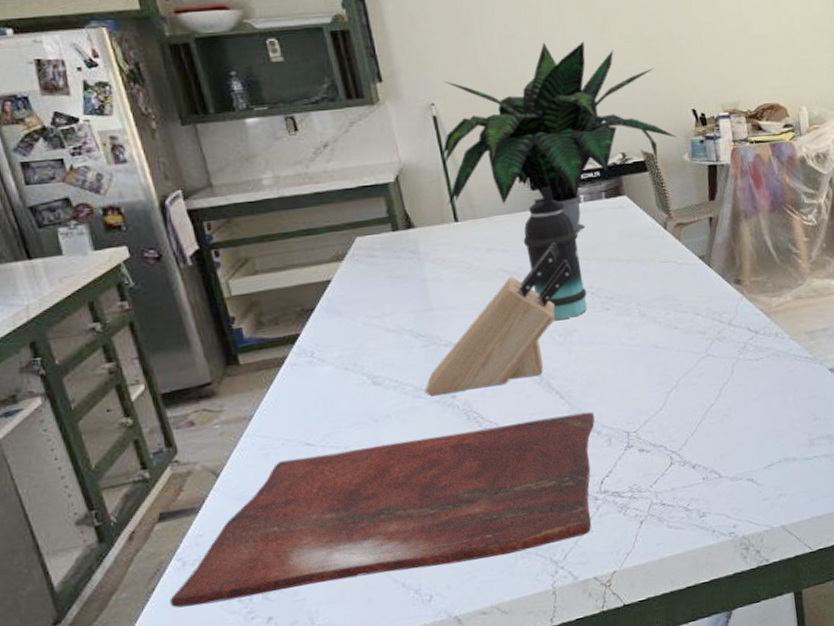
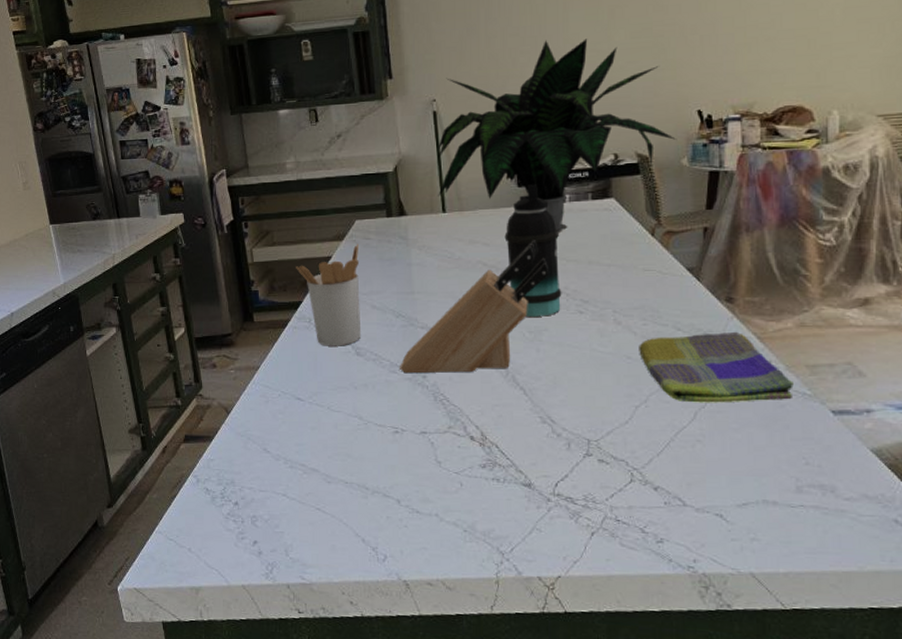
cutting board: present [169,411,595,608] -> none [185,410,556,535]
utensil holder: none [288,263,377,380] -> present [296,244,362,346]
dish towel: none [664,309,798,381] -> present [639,331,794,403]

